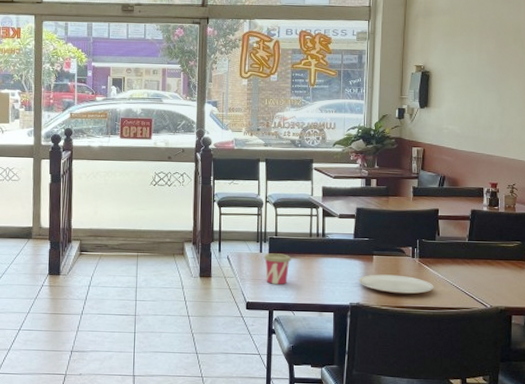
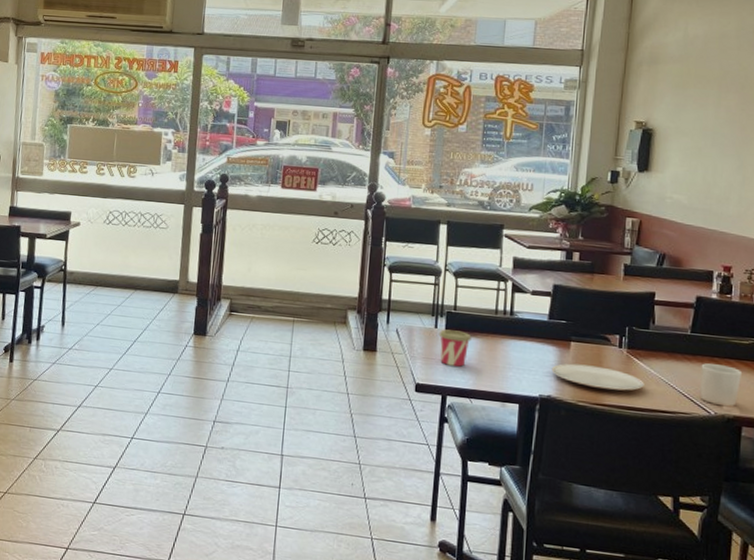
mug: none [478,265,510,300] -> present [699,363,743,407]

